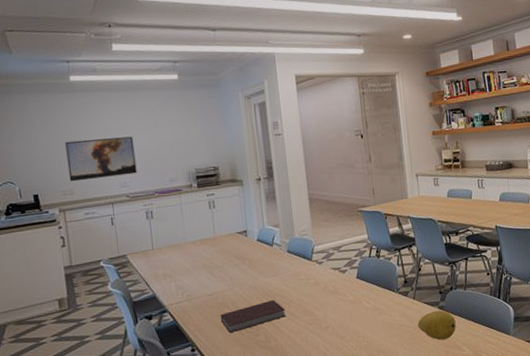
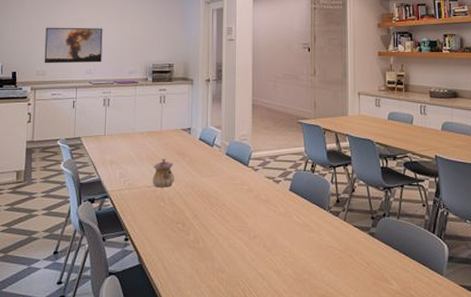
teapot: none [211,264,237,295] -> present [152,158,175,188]
notebook: present [220,299,286,334] -> none [156,200,217,228]
fruit: present [417,310,456,341] -> none [346,236,386,269]

